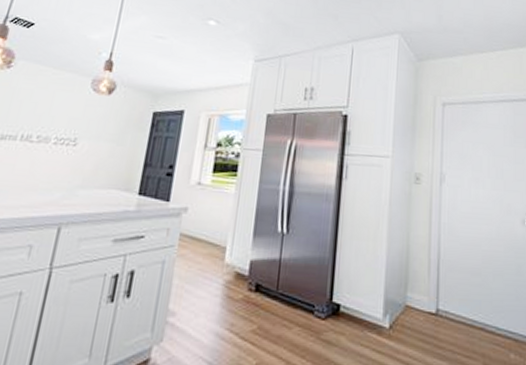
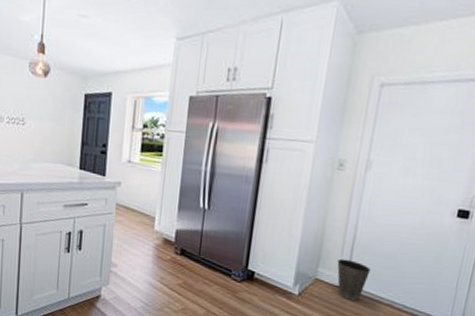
waste basket: none [425,279,459,328] -> present [337,258,371,301]

